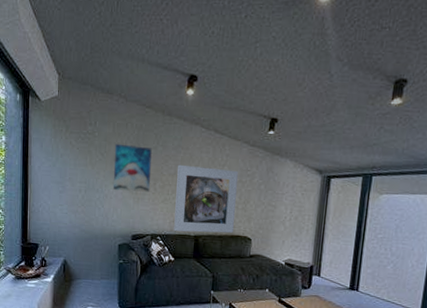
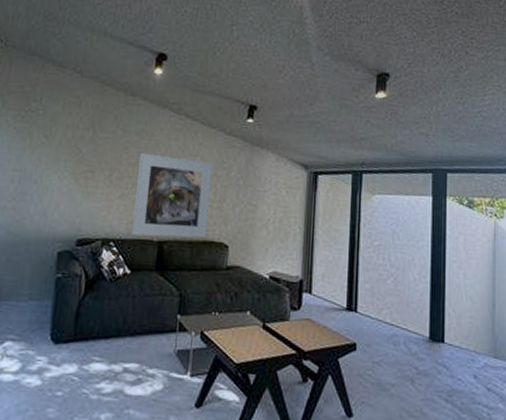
wall art: present [113,143,152,192] -> none [56,124,110,185]

